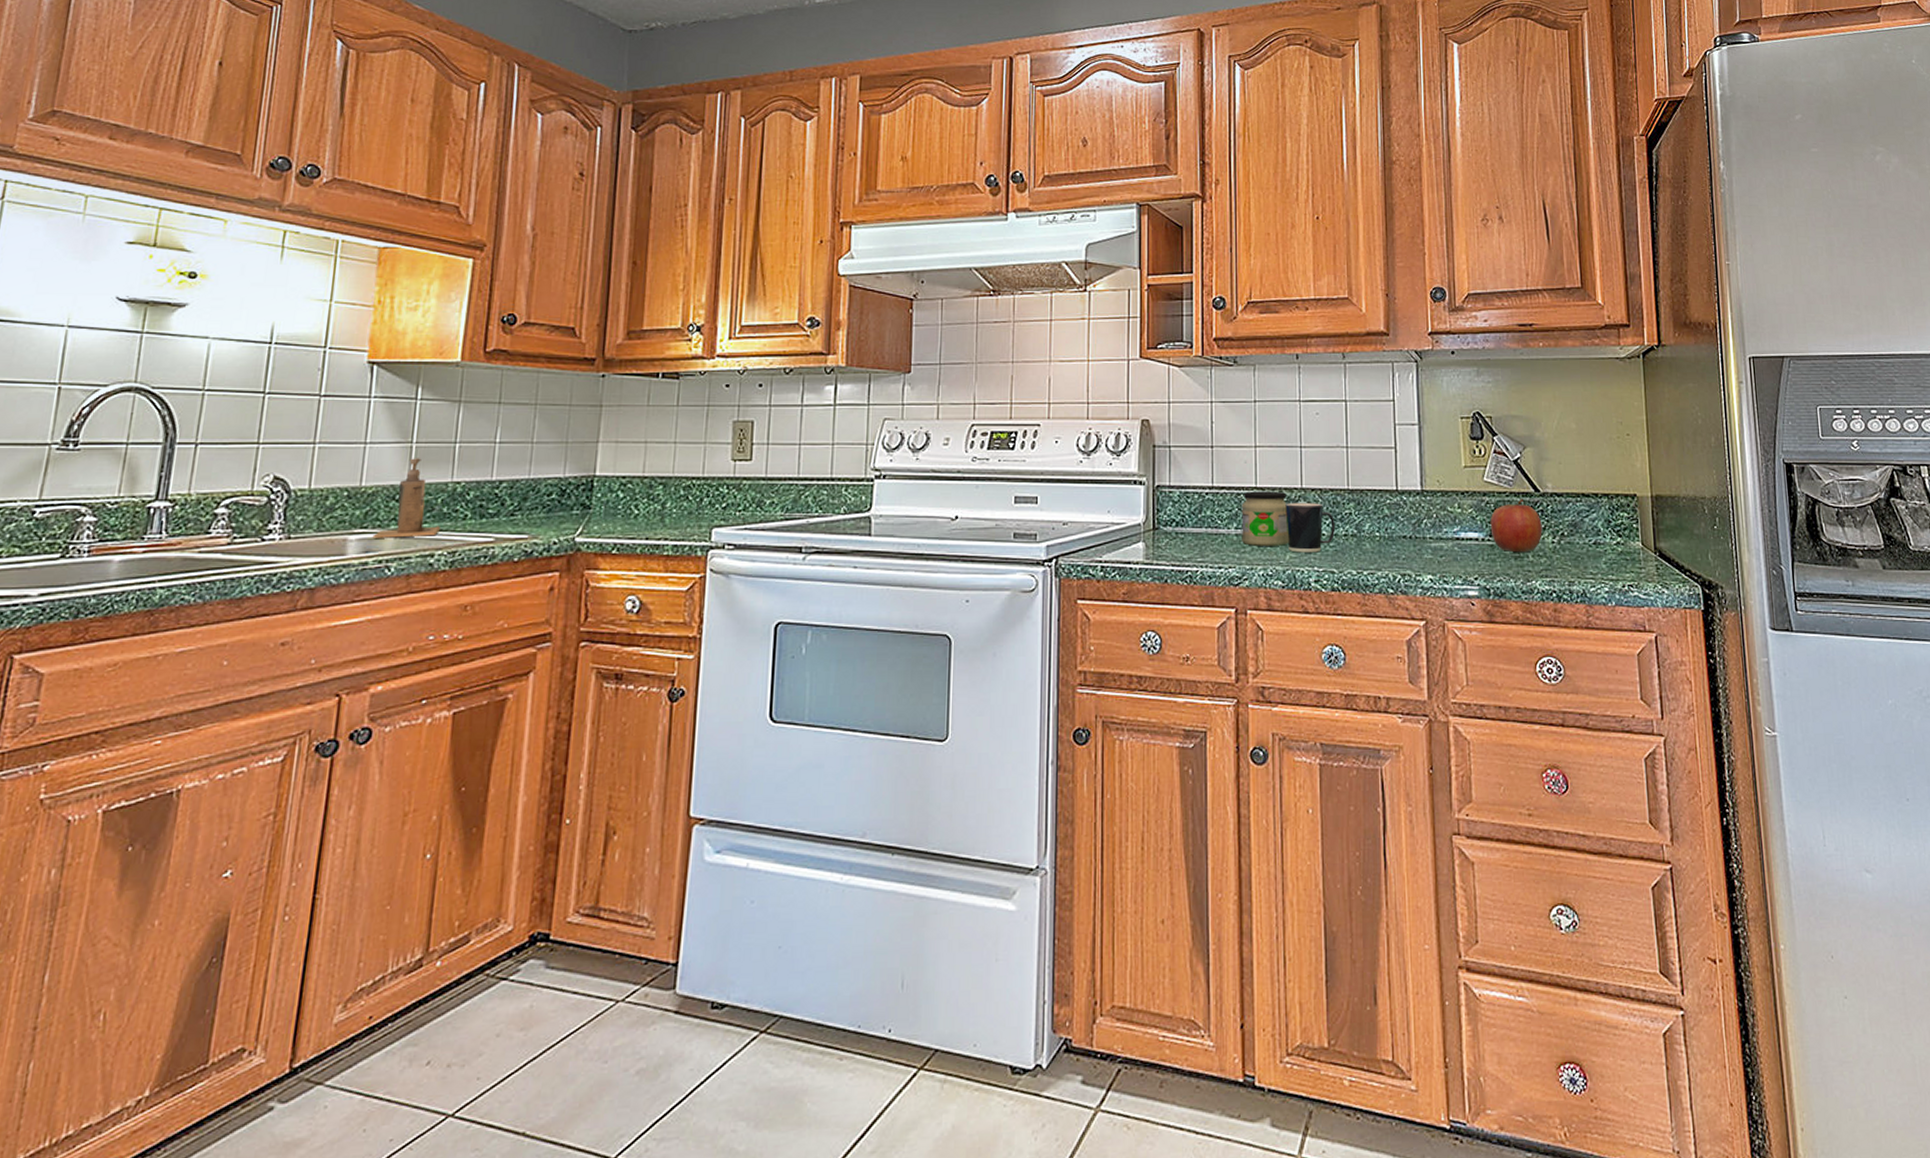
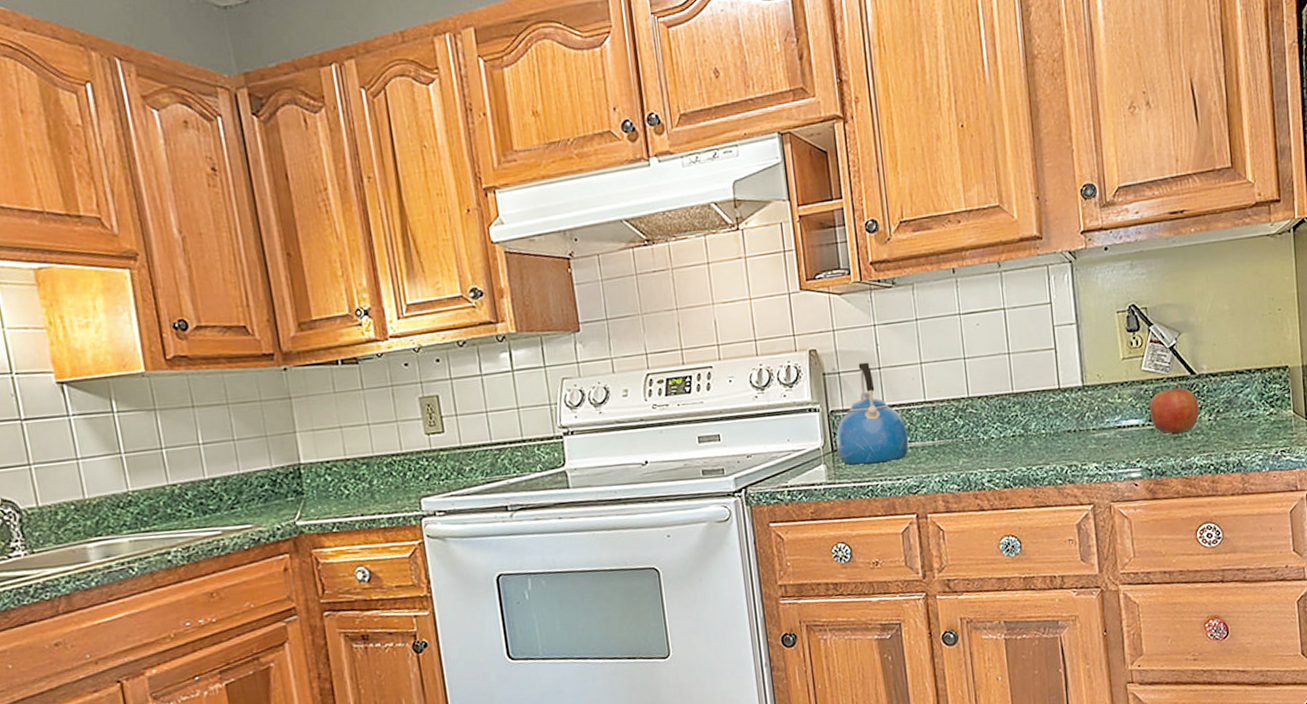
soap dispenser: present [372,458,440,538] -> none [109,467,169,544]
kettle: none [1158,439,1235,548] -> present [836,362,909,465]
jar: present [1241,491,1288,546] -> none [913,402,960,456]
mug: present [1284,502,1336,553] -> none [953,409,1004,458]

